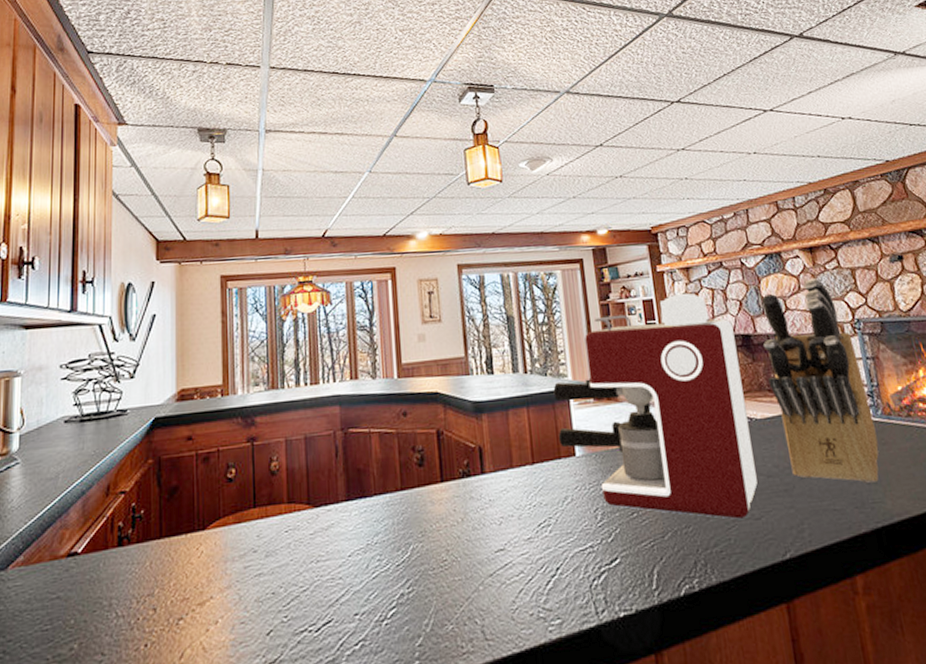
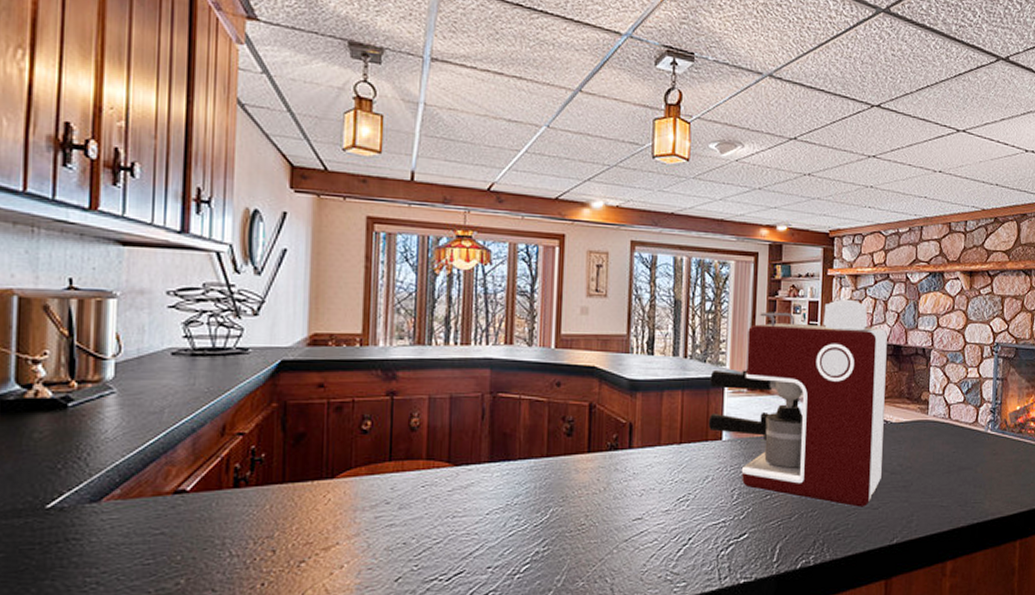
knife block: present [761,278,879,483] -> none [908,301,991,486]

